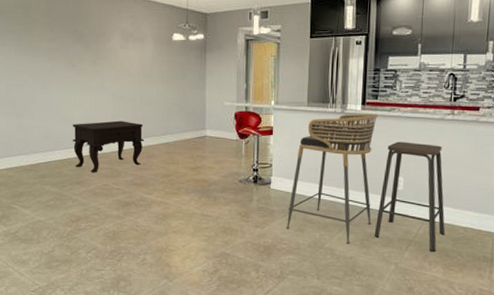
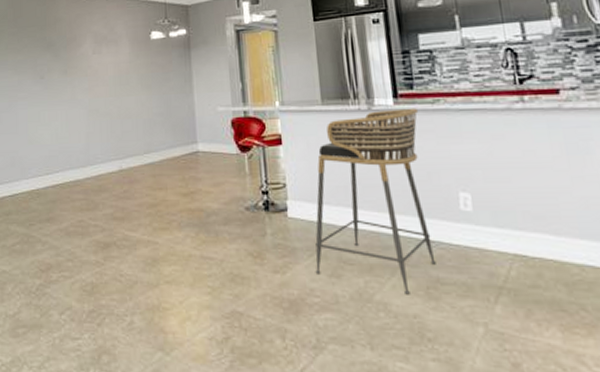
side table: present [72,120,145,173] -> none [41,138,125,206]
bar stool: present [374,141,446,252] -> none [439,143,552,305]

